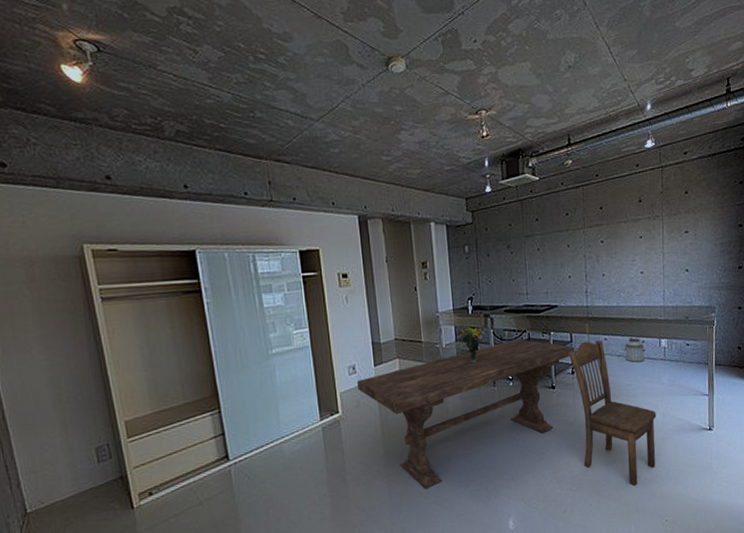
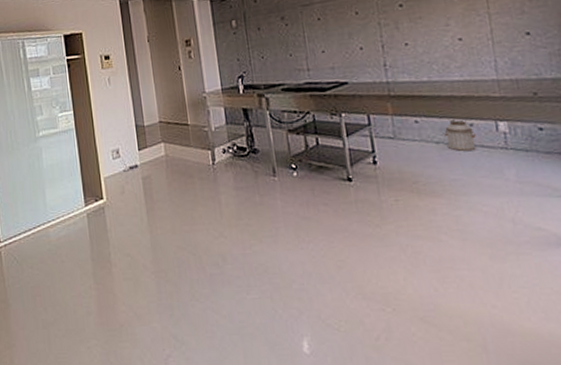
dining table: present [357,339,575,489] -> none [121,121,376,291]
bouquet: present [456,327,485,363] -> none [227,109,260,149]
dining chair: present [567,340,657,486] -> none [365,122,508,316]

